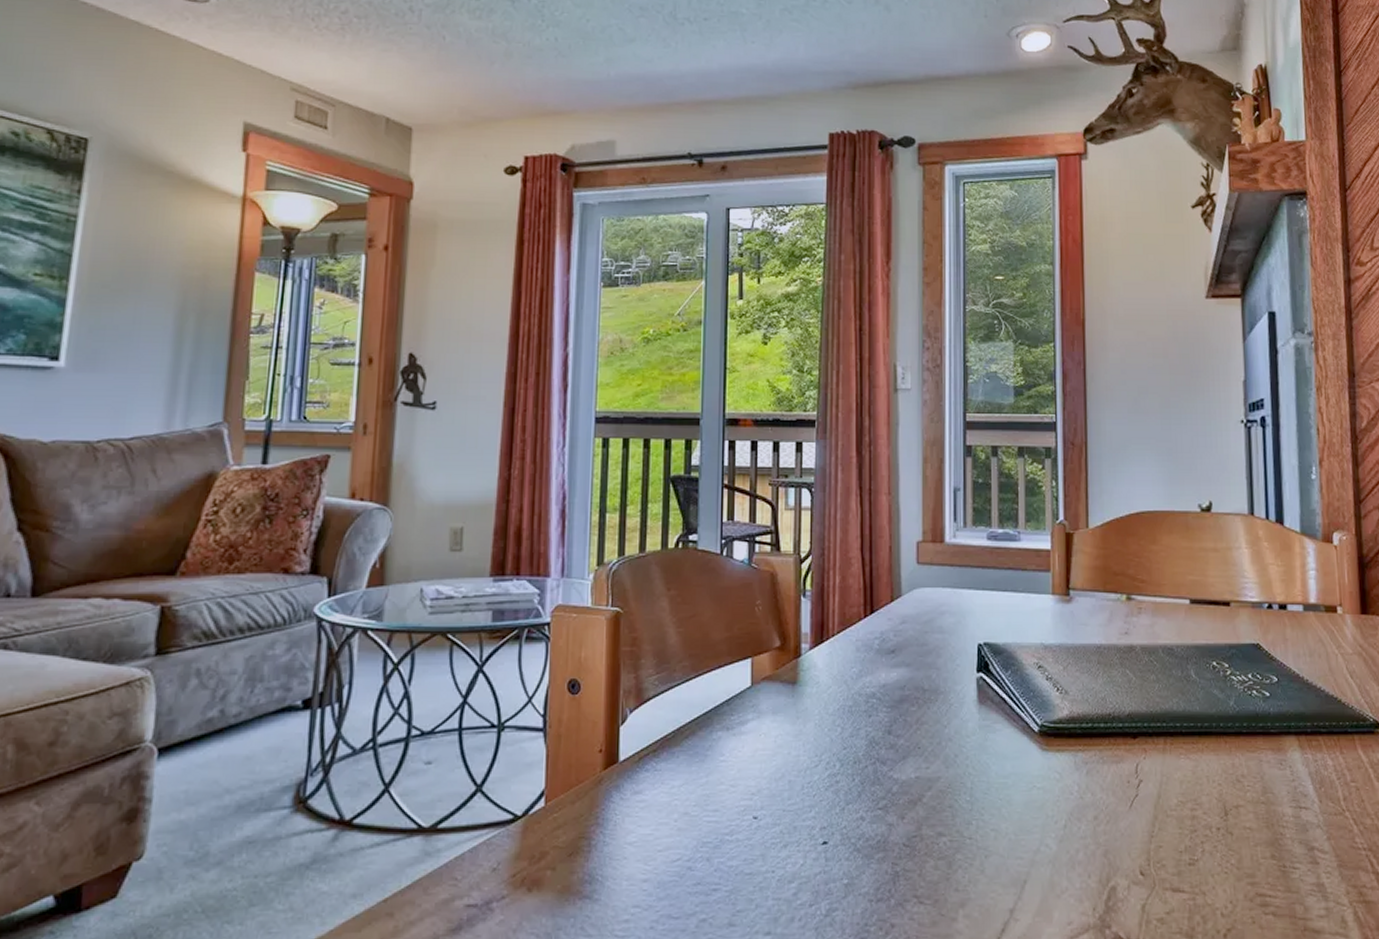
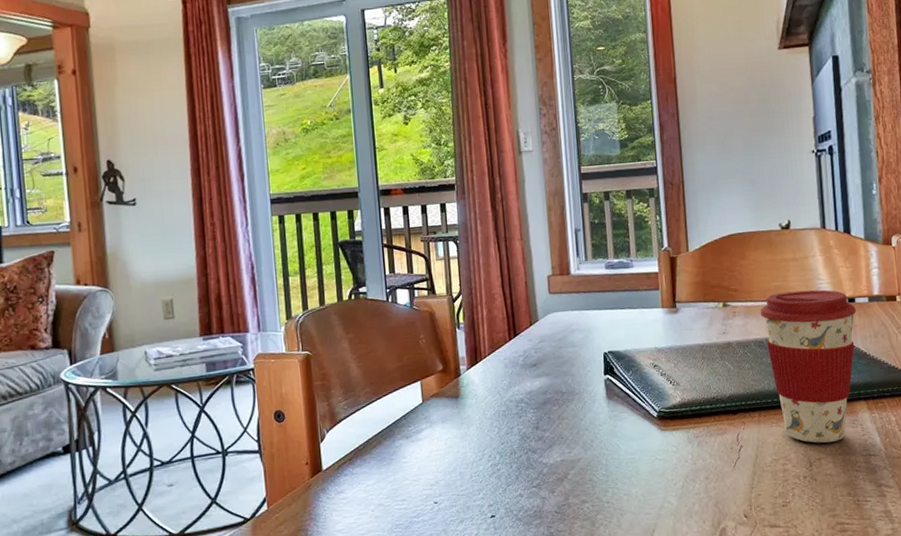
coffee cup: none [1171,589,1288,787] -> present [760,289,856,443]

